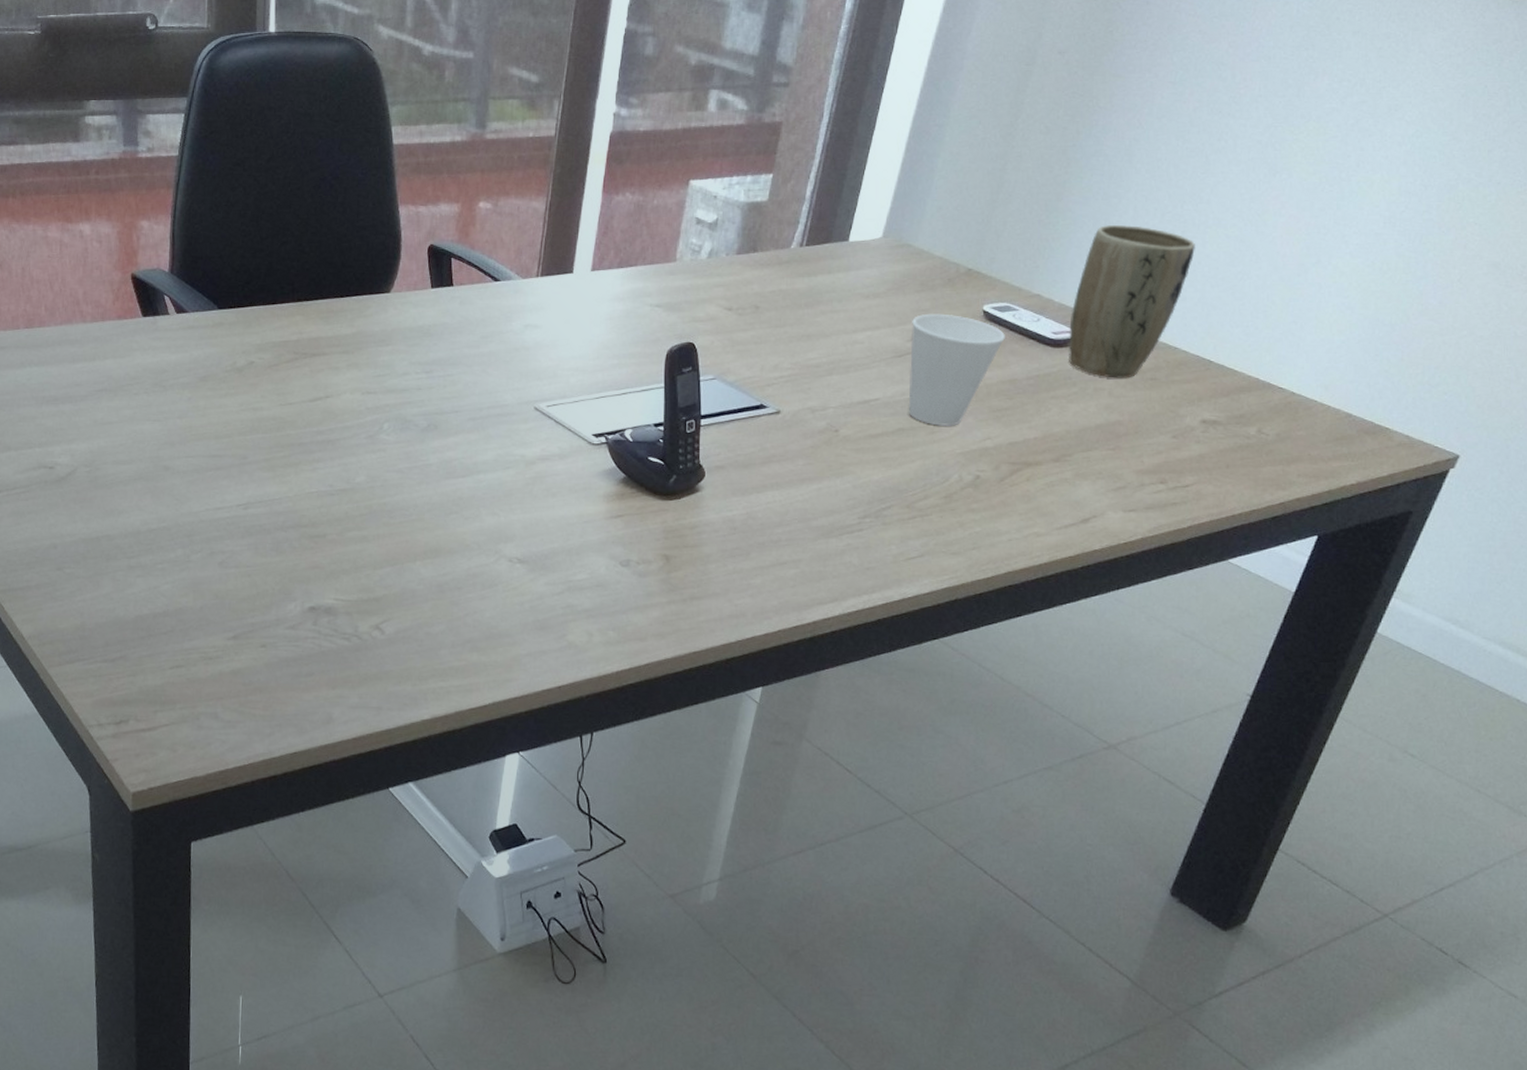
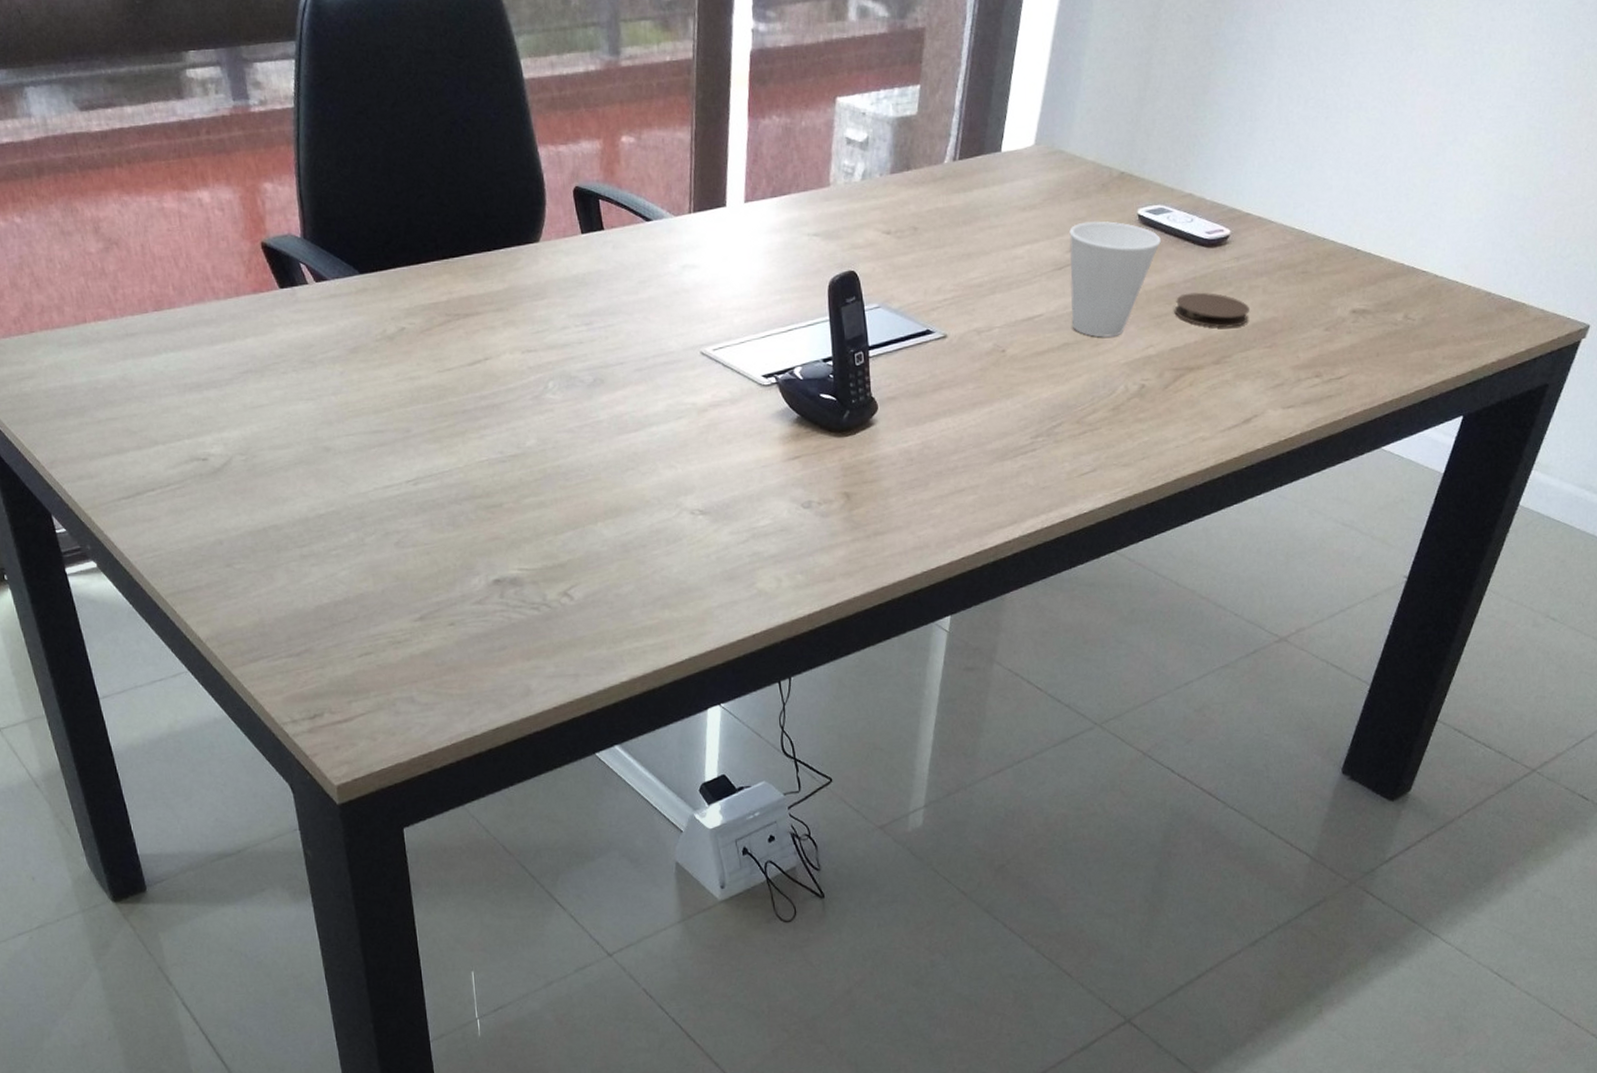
coaster: none [1015,390,1095,427] -> present [1174,292,1251,328]
plant pot: present [1069,225,1195,379] -> none [1222,114,1339,275]

